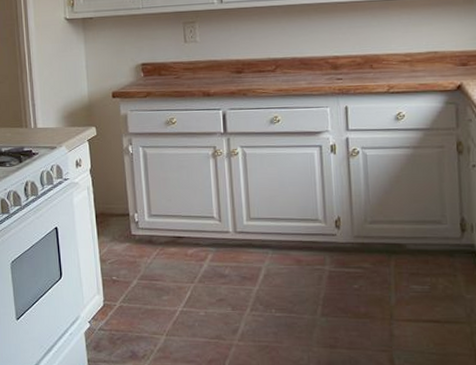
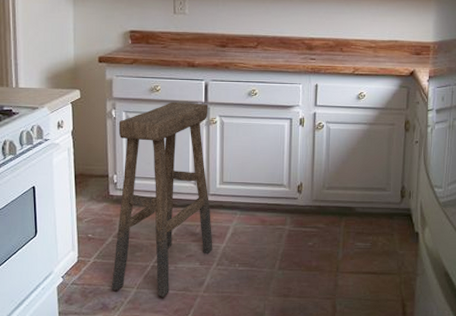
stool: none [136,133,245,345] -> present [111,101,213,297]

